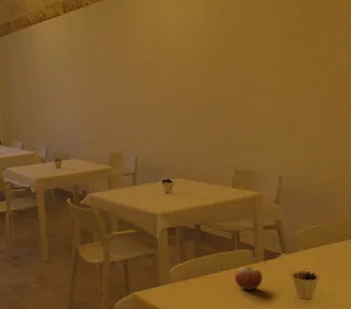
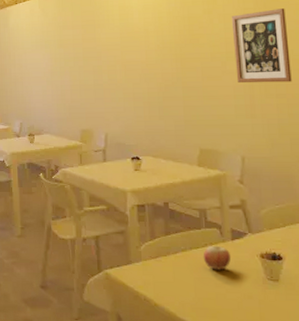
wall art: none [274,17,337,100] -> present [231,8,292,83]

